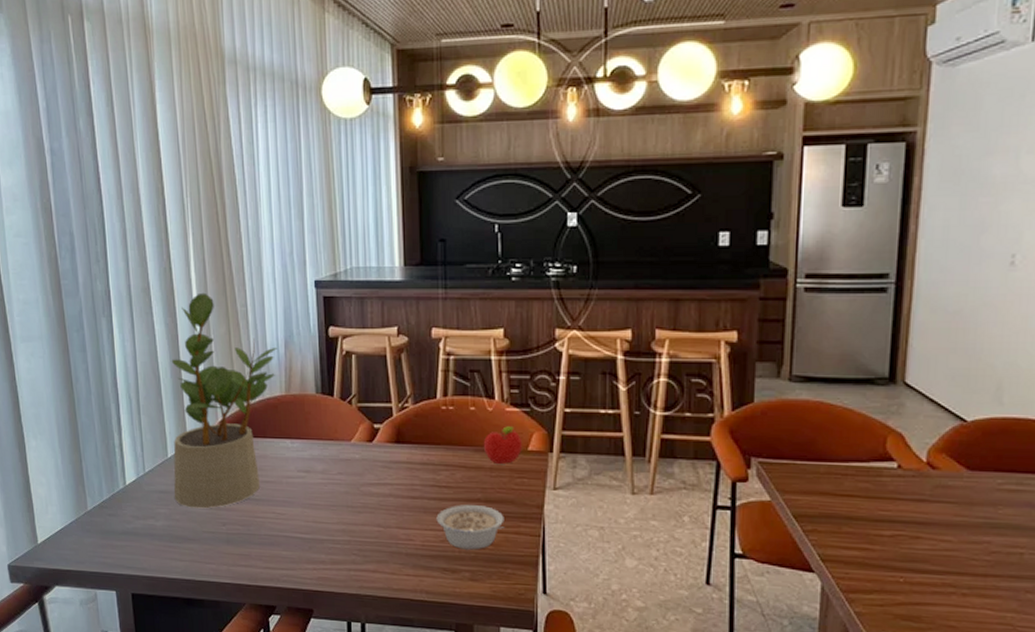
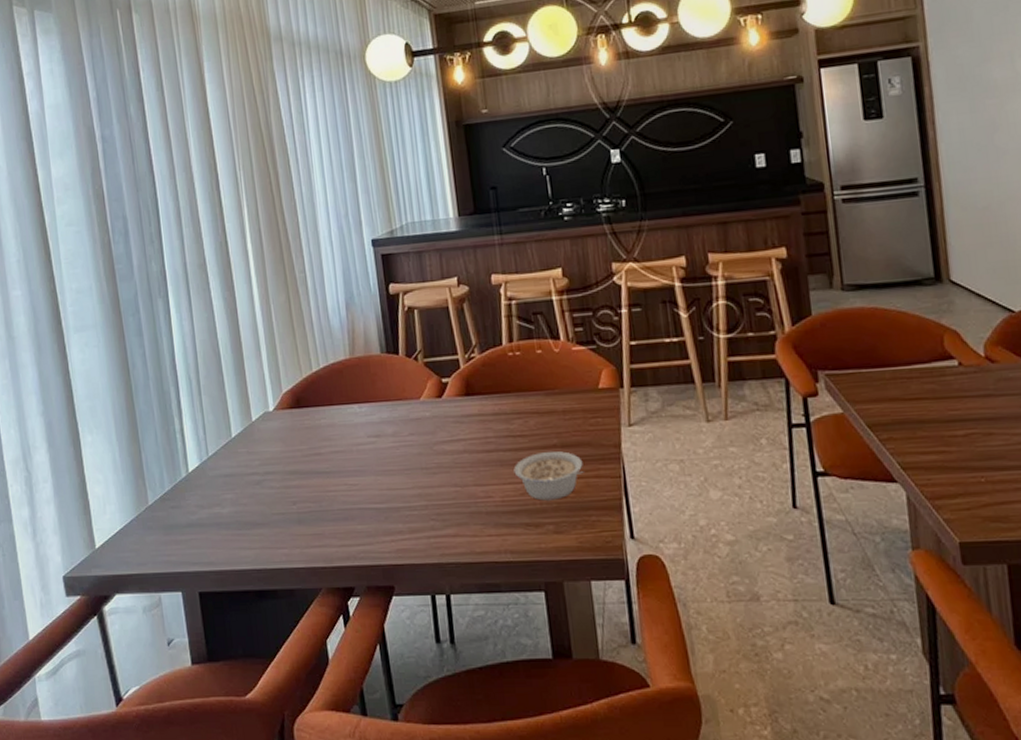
potted plant: present [171,292,278,509] -> none [231,262,339,490]
fruit: present [483,426,522,465] -> none [553,365,593,407]

